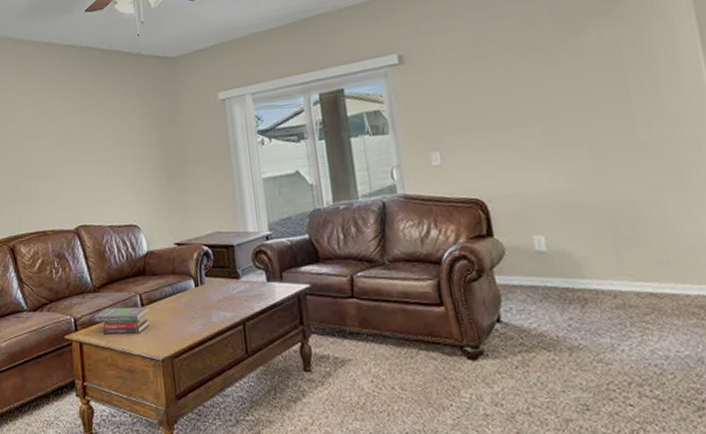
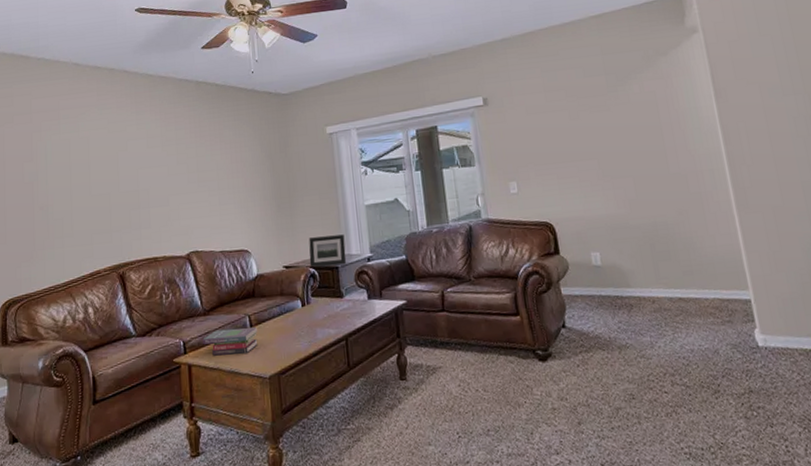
picture frame: none [201,210,243,246] -> present [308,234,347,268]

